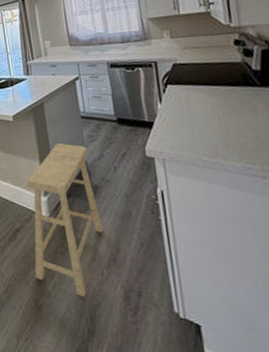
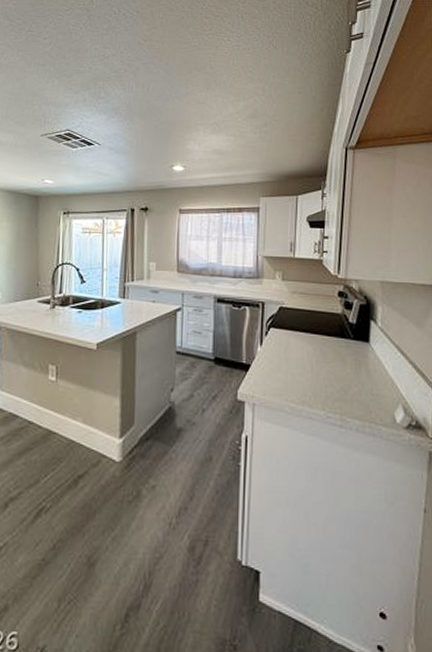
stool: present [27,143,104,297] -> none [92,380,180,549]

